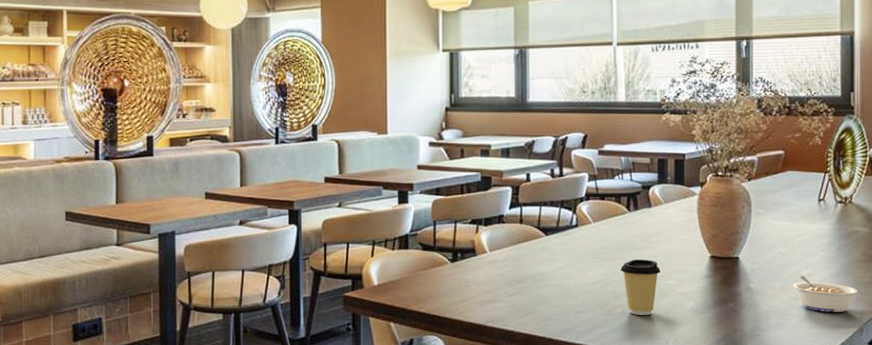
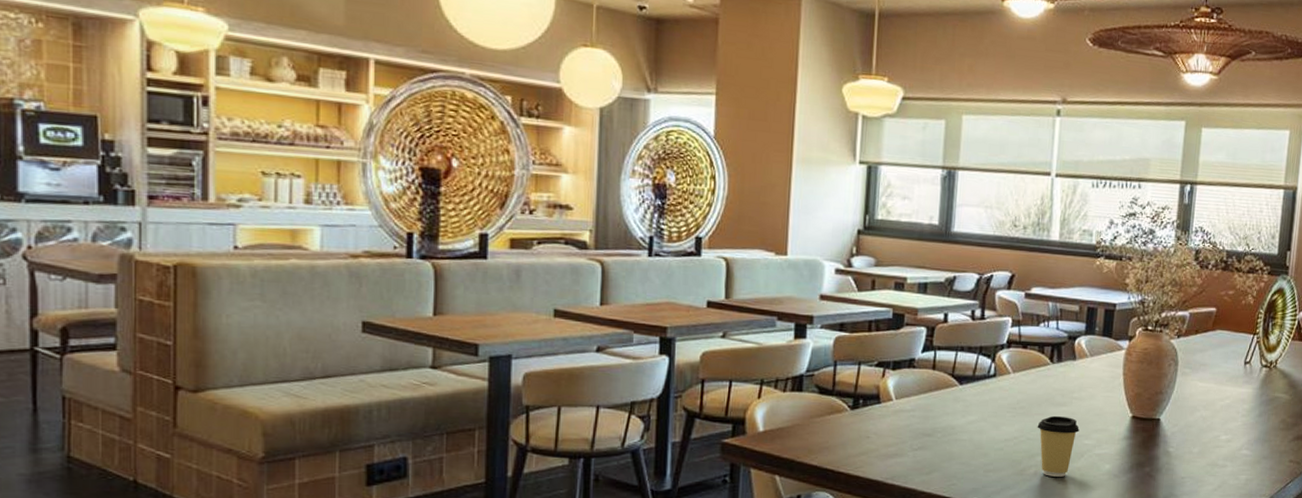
legume: present [793,275,858,312] -> none [1211,441,1273,481]

